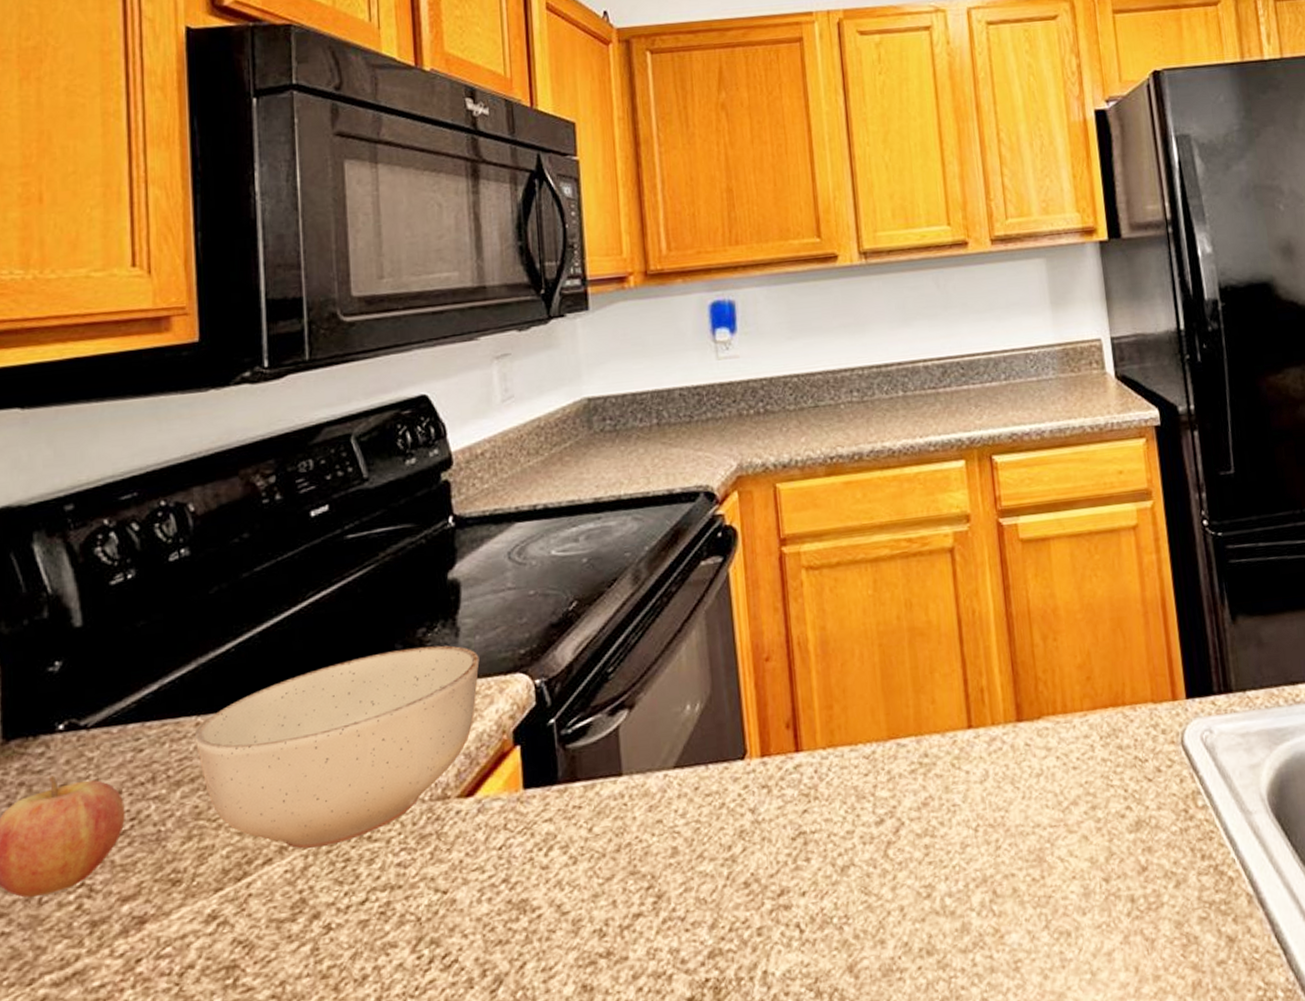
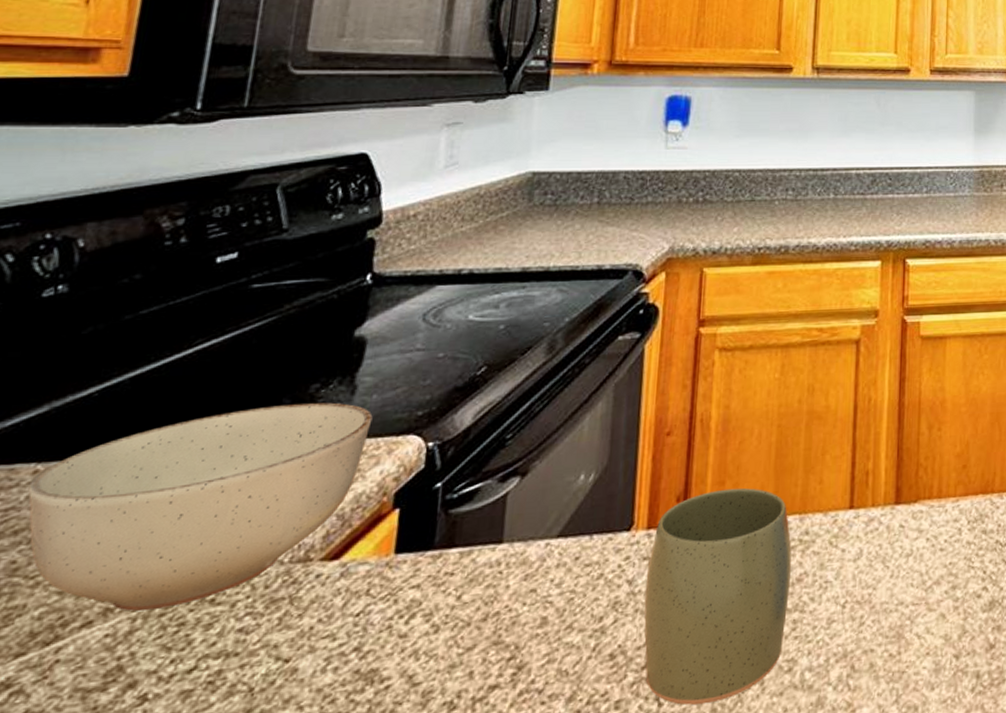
mug: none [767,711,918,932] -> present [644,487,792,706]

